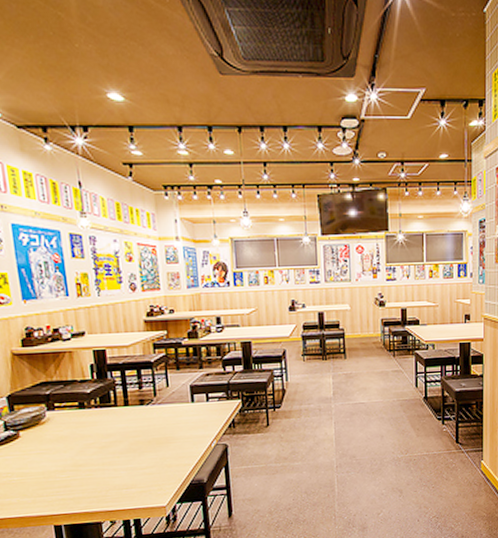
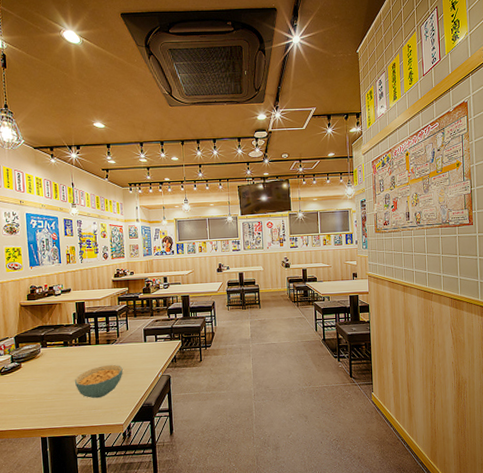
cereal bowl: none [96,431,164,475] -> present [74,364,123,399]

